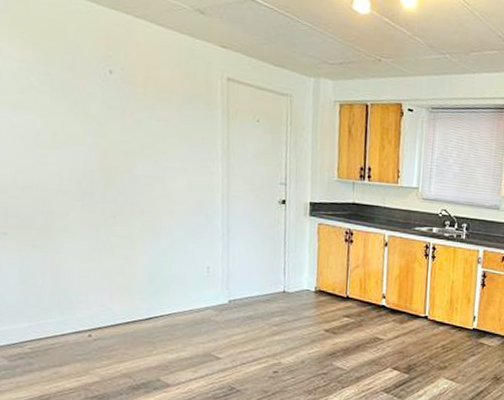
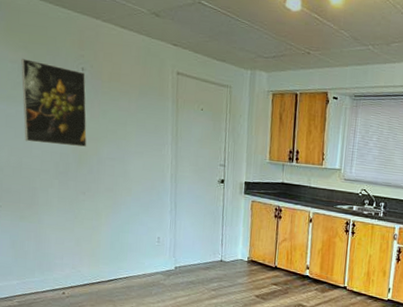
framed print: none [31,56,118,163] -> present [21,58,87,147]

